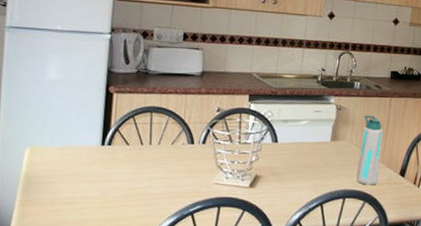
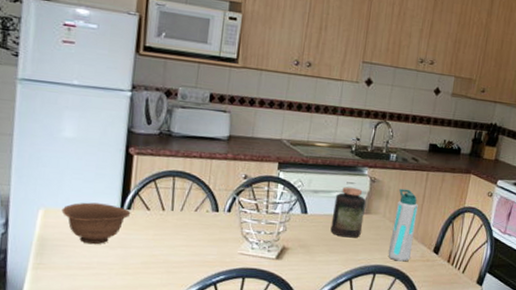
bowl: none [46,140,112,180] -> present [61,202,131,245]
jar: none [300,115,334,164] -> present [330,186,367,238]

